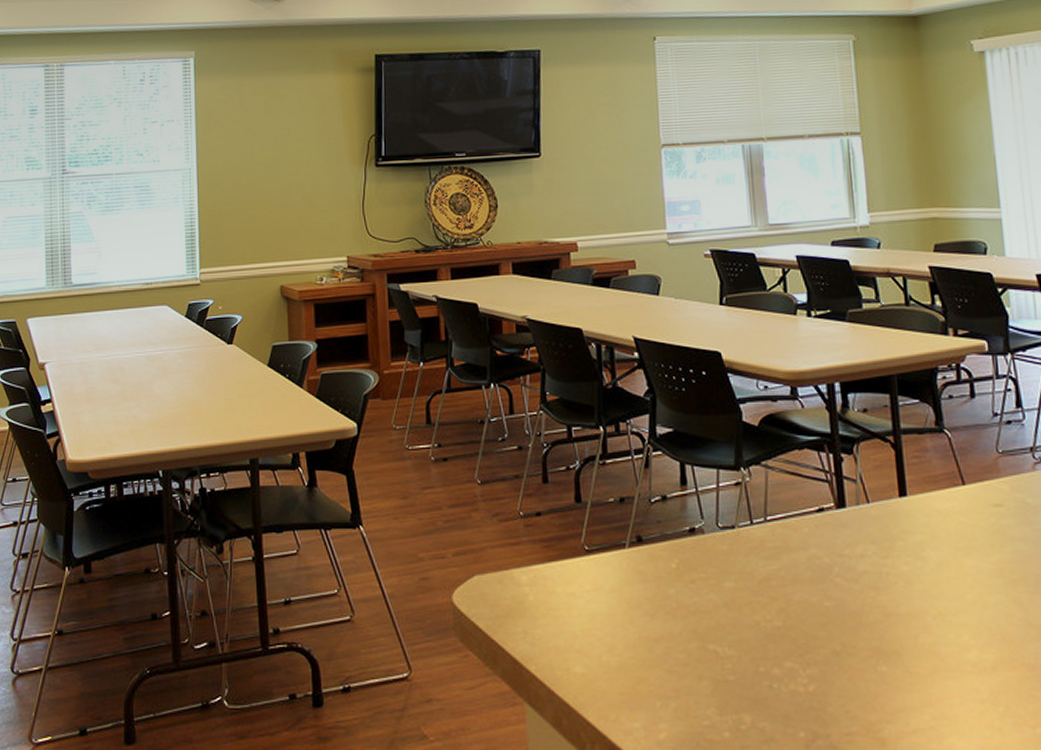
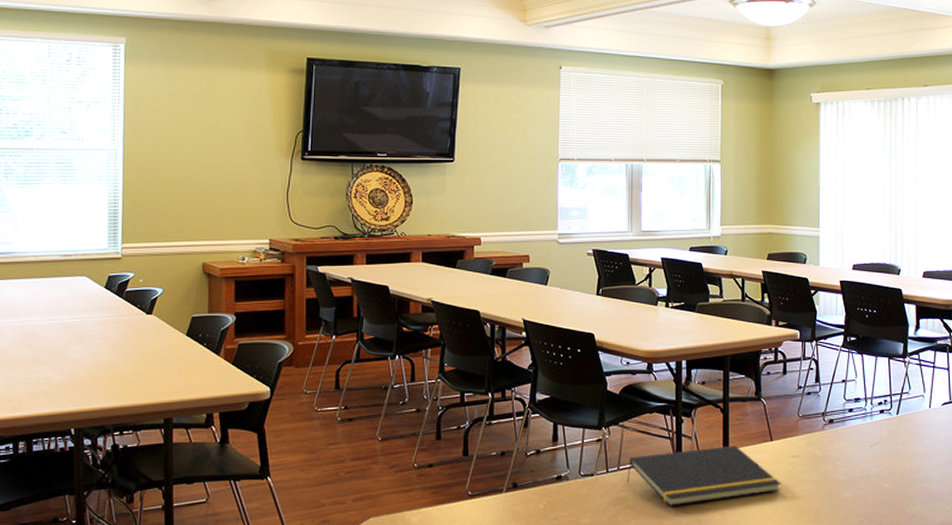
notepad: none [777,491,983,568] -> present [626,445,781,506]

